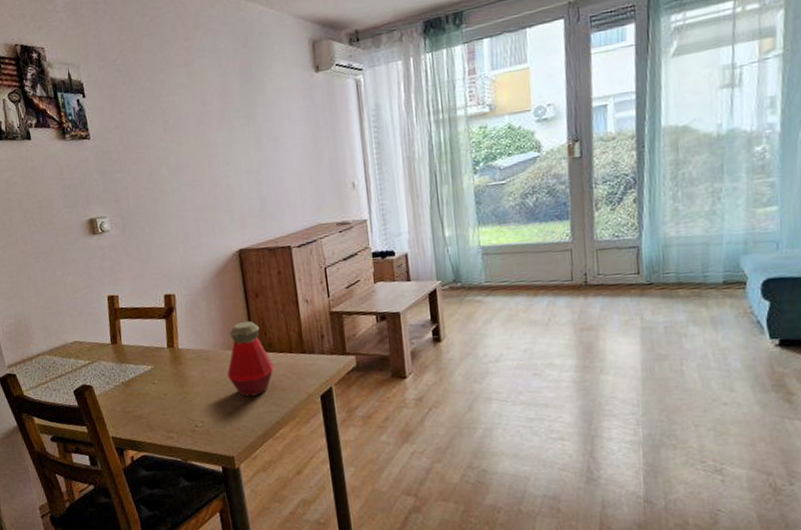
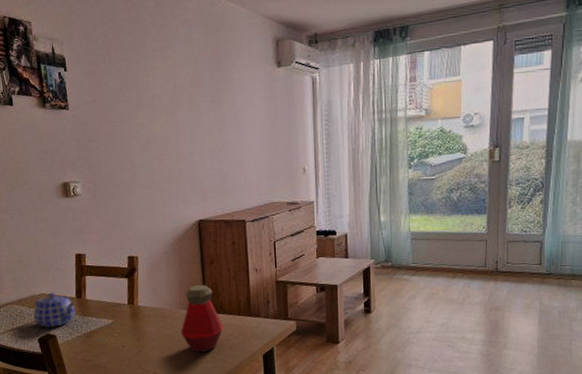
teapot: none [66,338,112,378] -> present [33,292,76,328]

